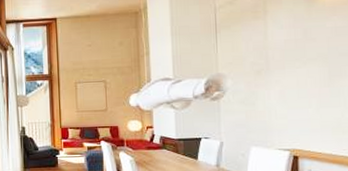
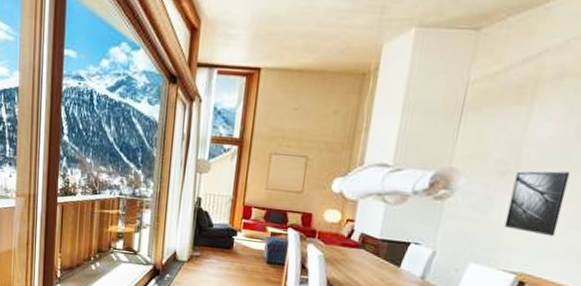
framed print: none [268,65,310,116] -> present [504,171,571,237]

